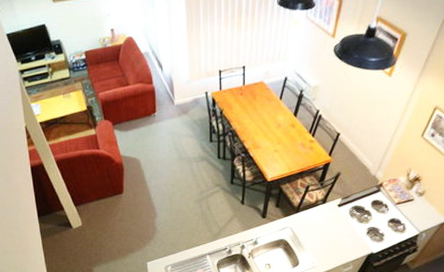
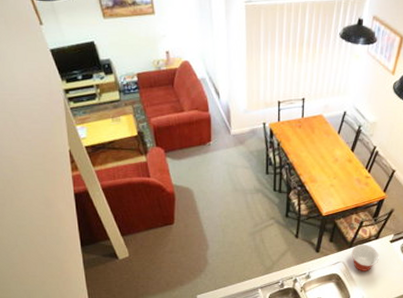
mixing bowl: none [298,208,327,236] -> present [351,244,379,271]

